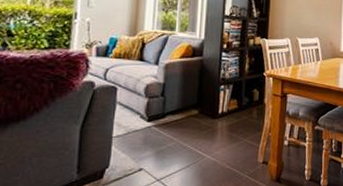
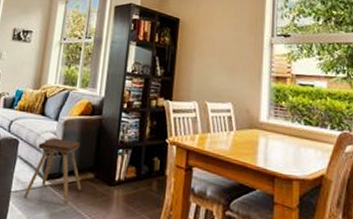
music stool: none [127,81,187,142] -> present [23,138,82,205]

